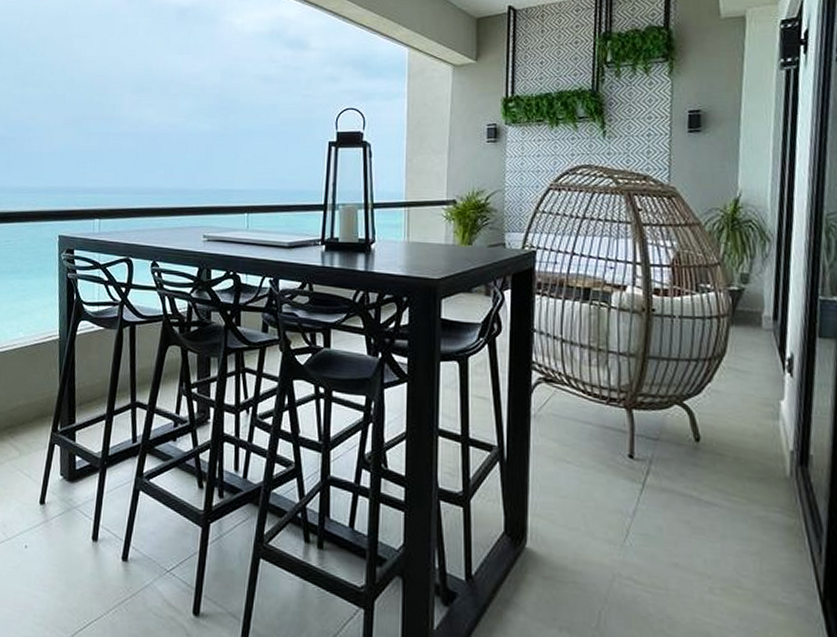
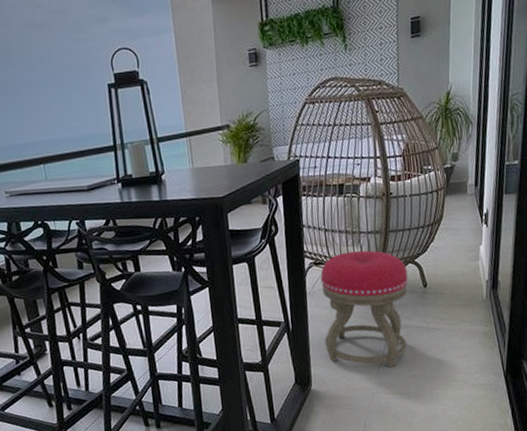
stool: none [549,372,673,544] -> present [320,250,408,367]

